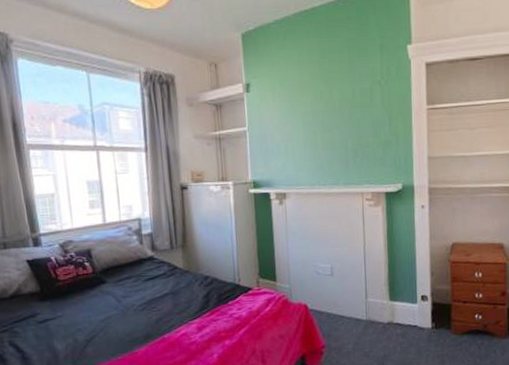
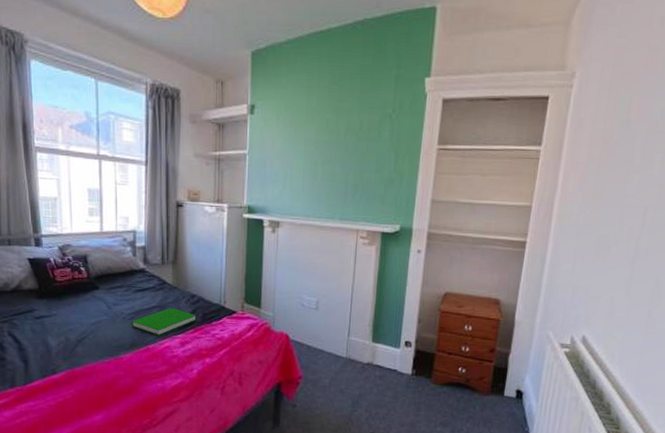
book: none [143,293,212,324] -> present [131,308,197,336]

